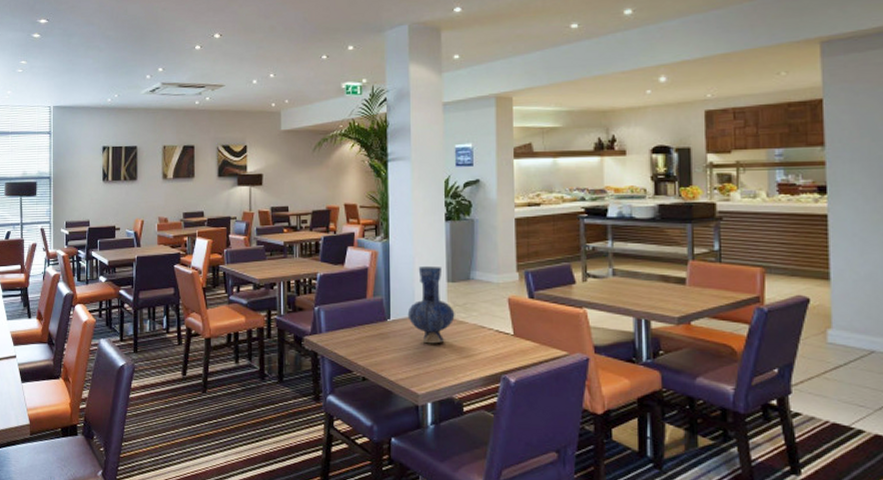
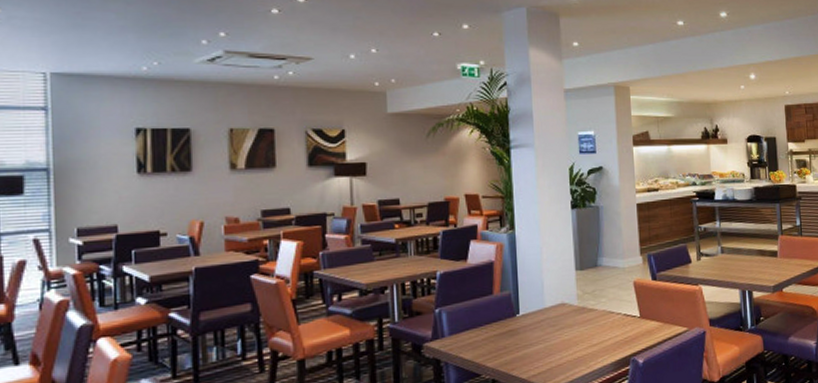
vase: present [407,265,455,344] -> none [537,255,585,336]

